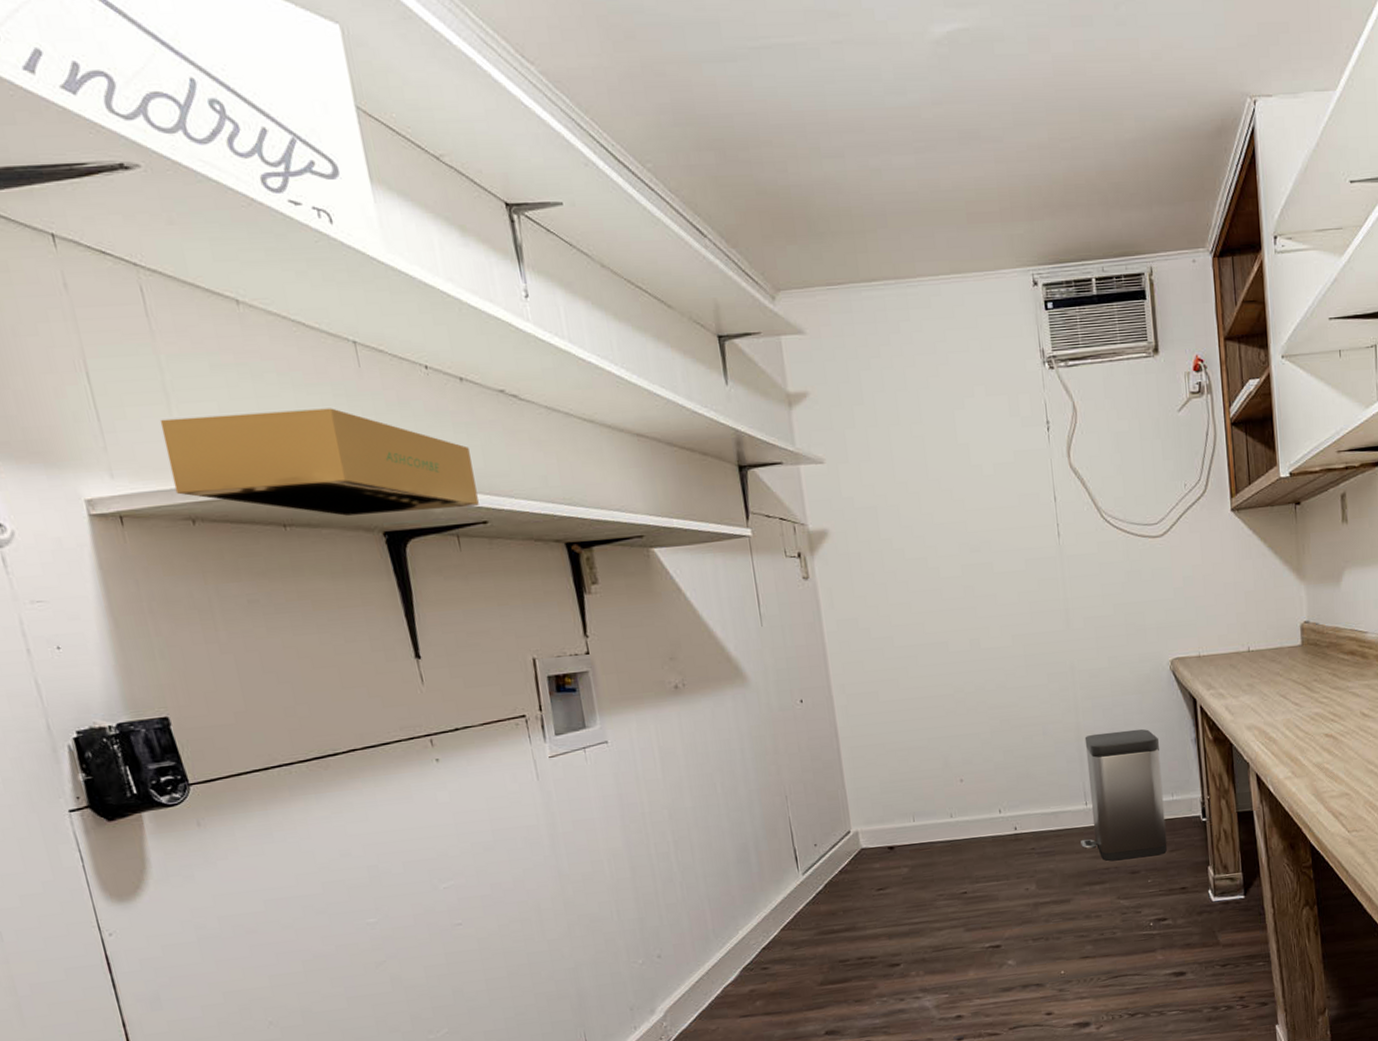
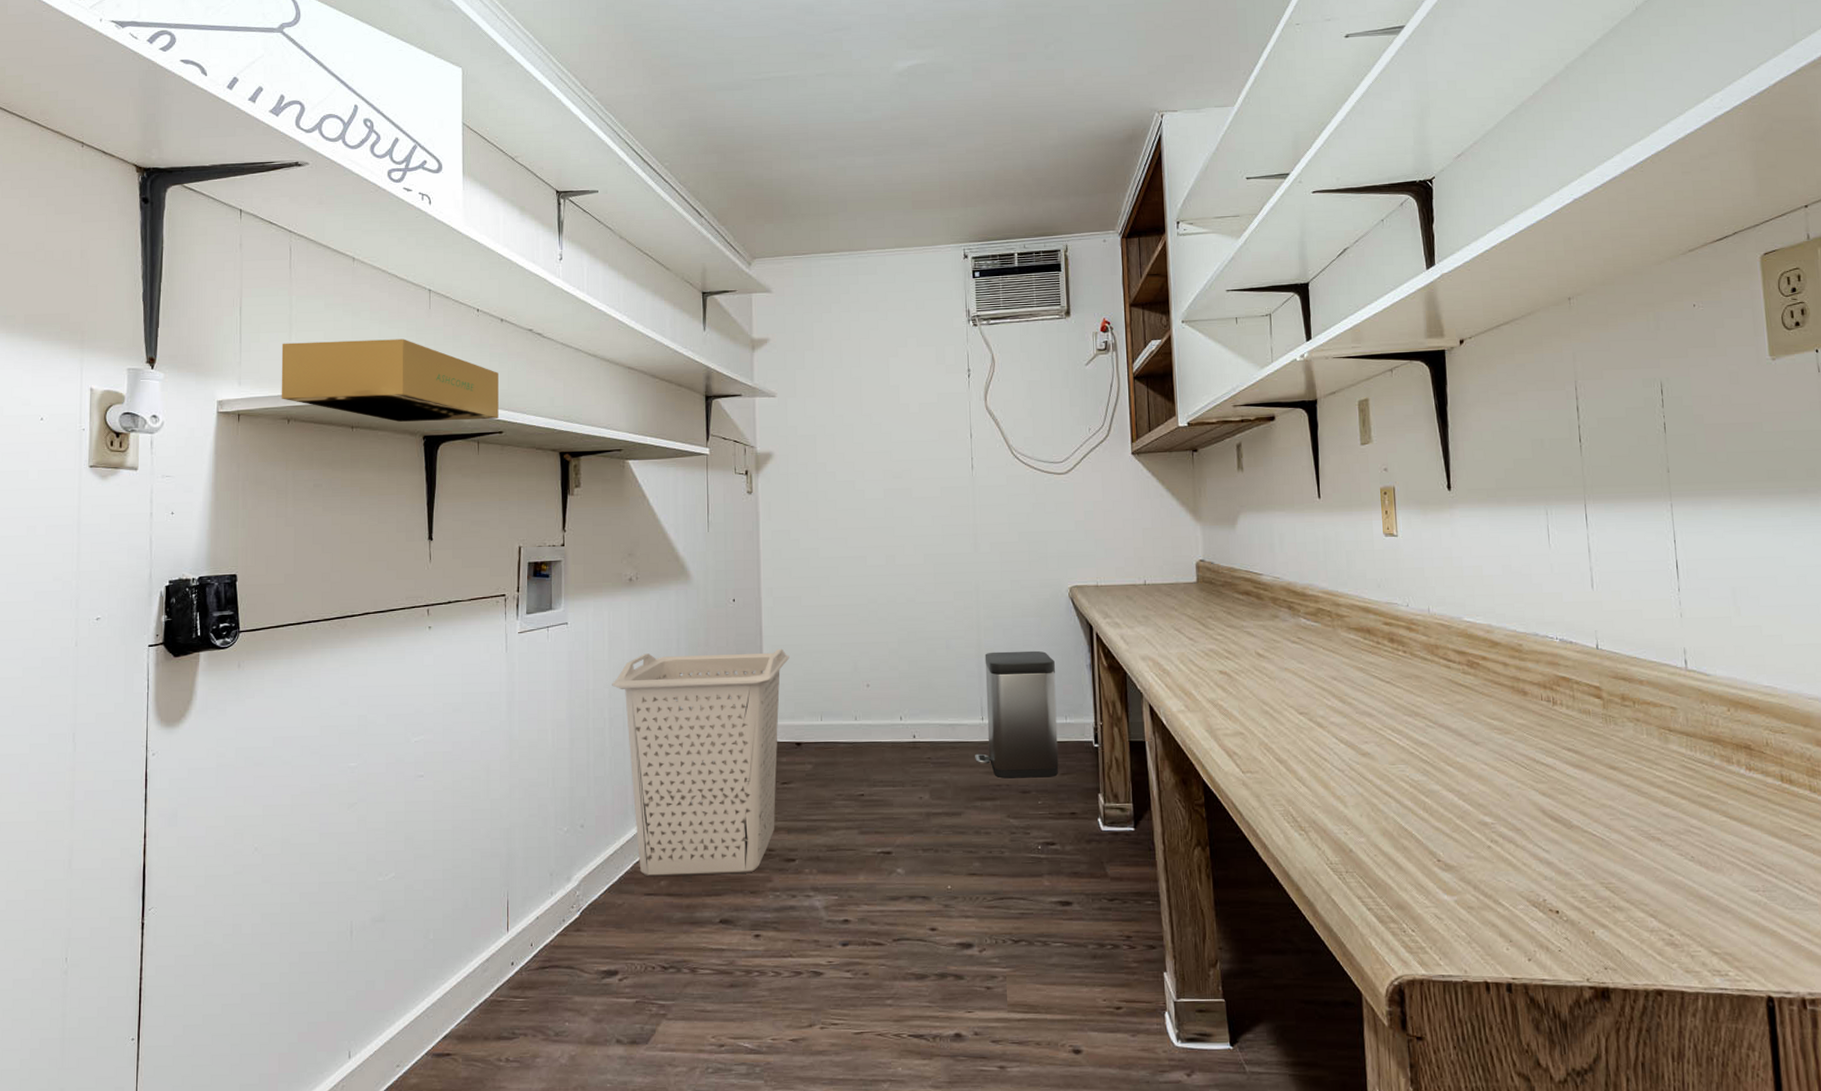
laundry basket: none [670,749,875,1000] -> present [612,648,790,877]

